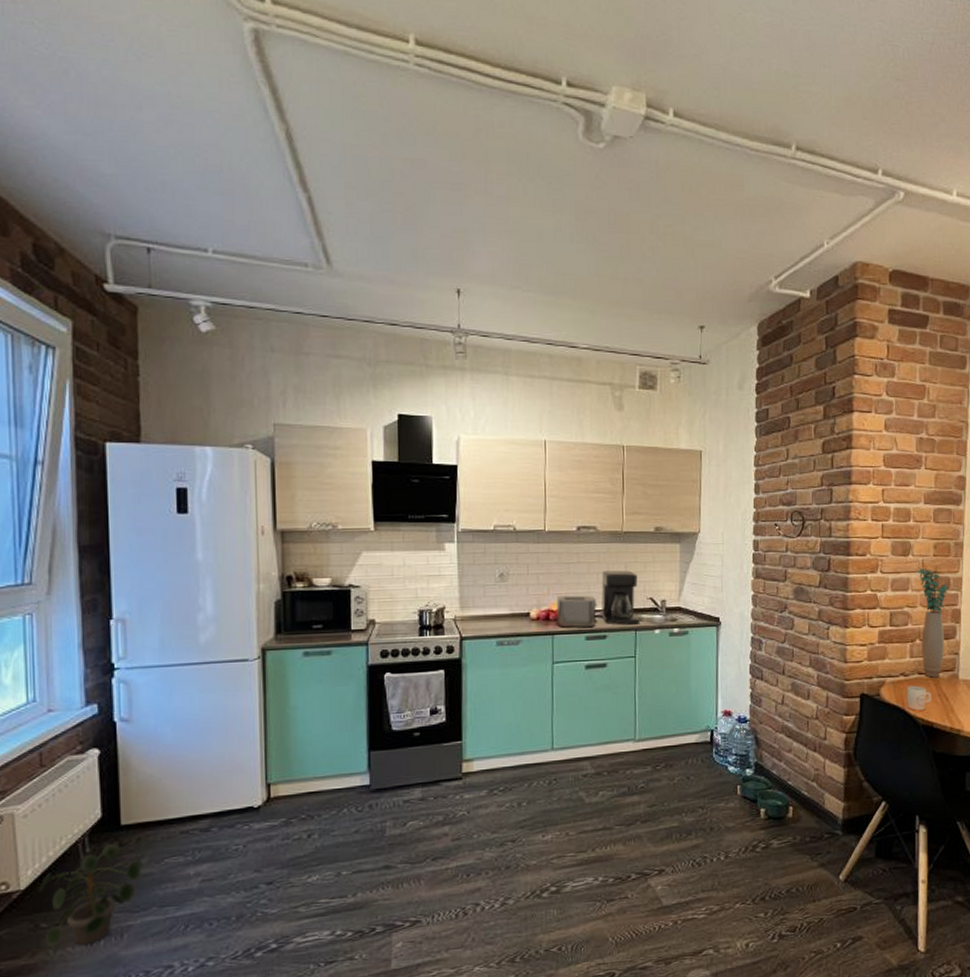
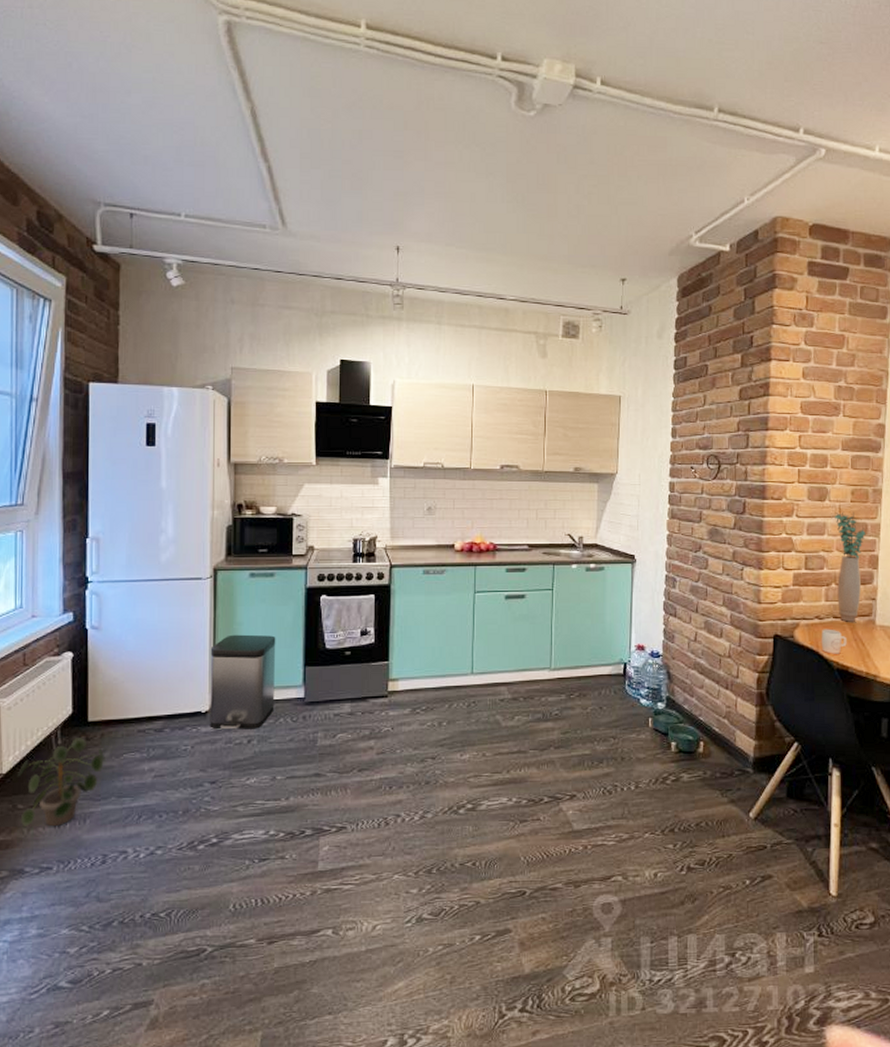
pedal bin: none [261,719,337,825] -> present [210,634,276,730]
toaster: present [555,595,598,628] -> none [478,529,518,561]
coffee maker: present [599,570,640,625] -> none [519,507,558,559]

